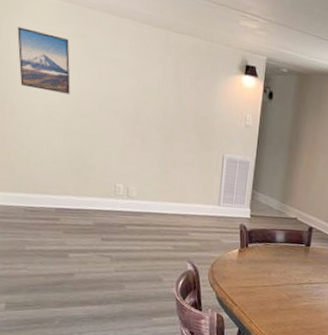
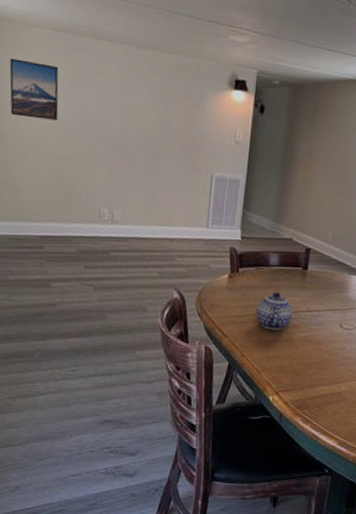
teapot: none [263,266,296,300] -> present [255,292,293,331]

